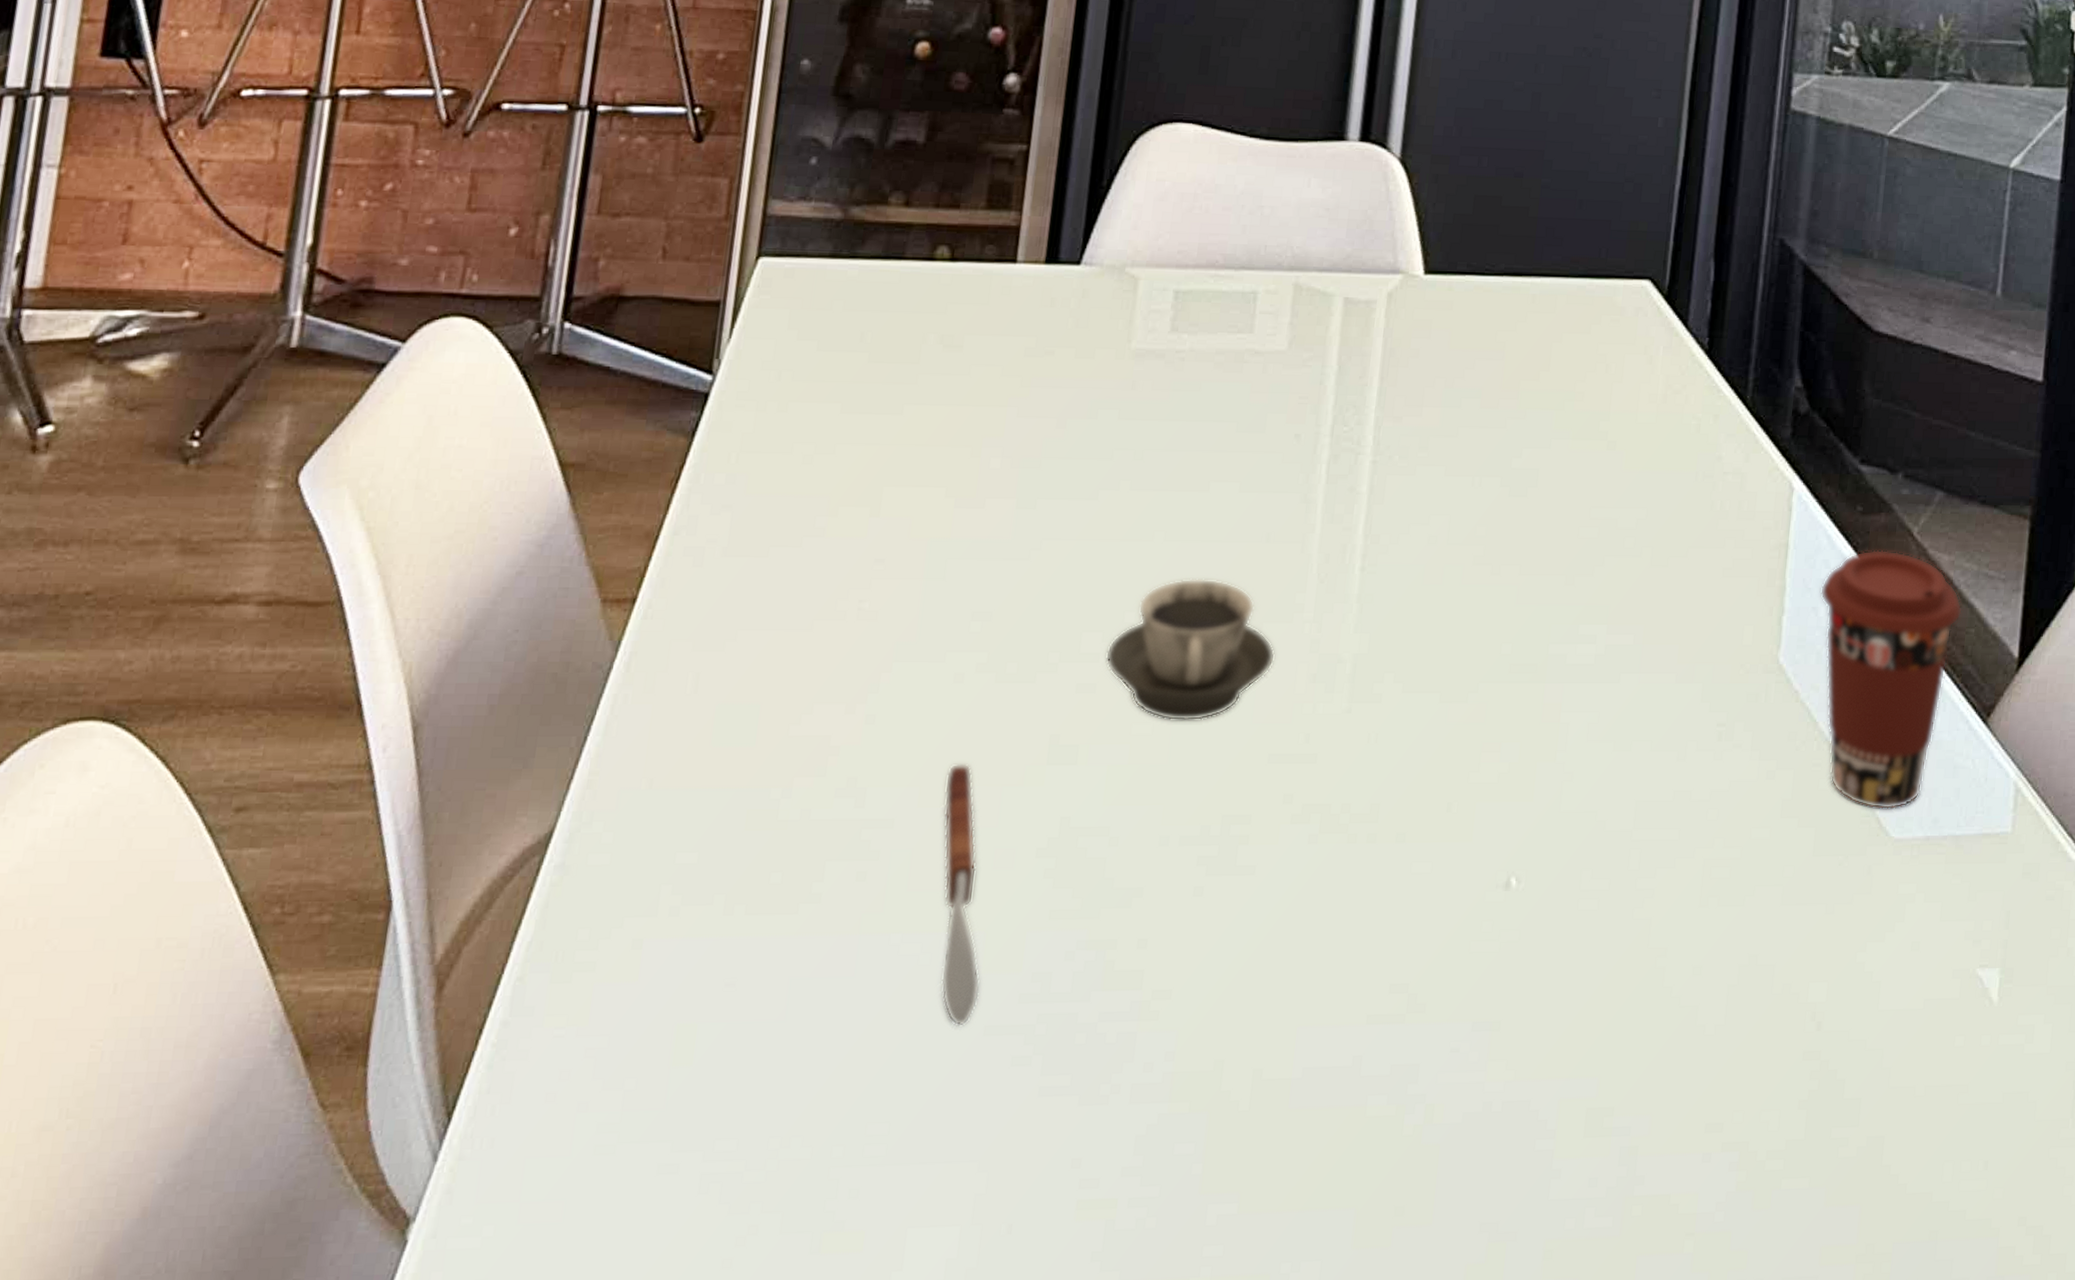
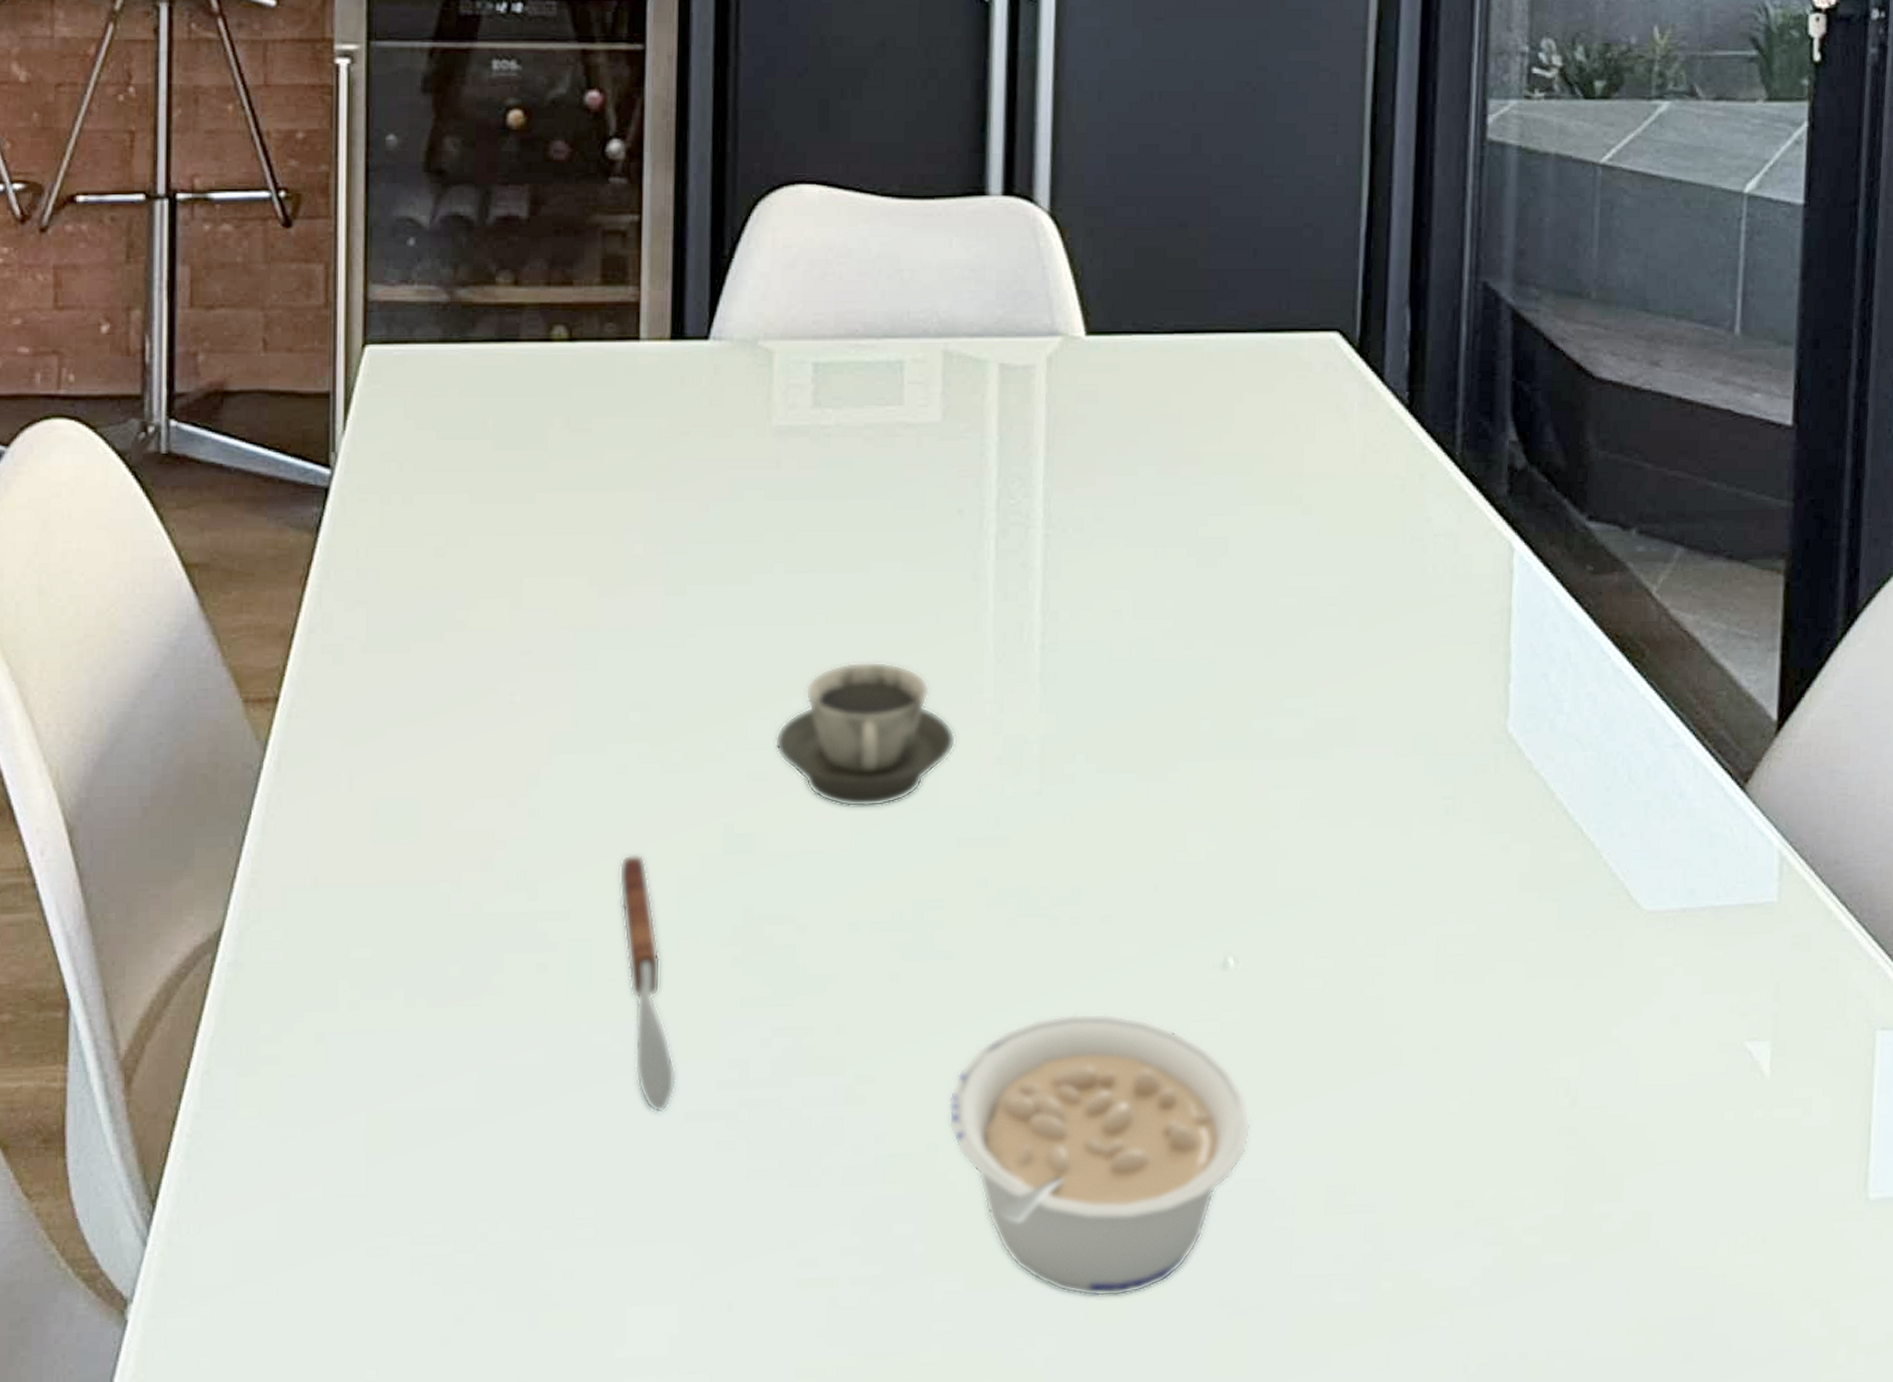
legume: none [1236,930,1521,1221] -> present [948,1013,1251,1297]
coffee cup: present [1819,549,1963,810] -> none [1549,610,1711,882]

